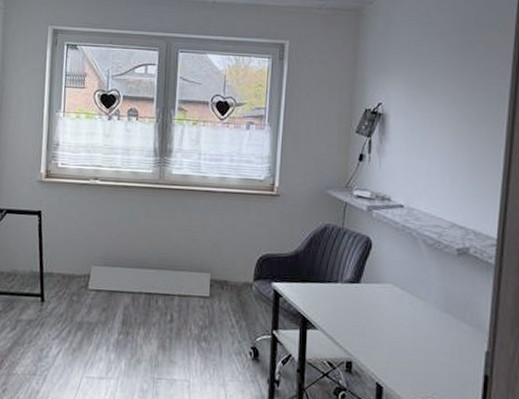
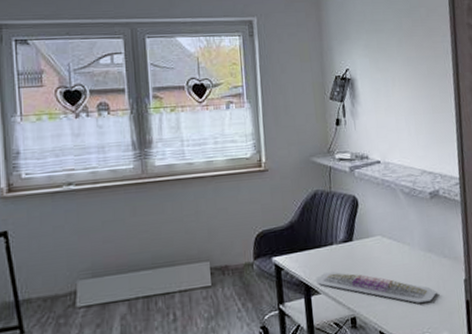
keyboard: none [314,309,450,366] -> present [316,271,437,303]

